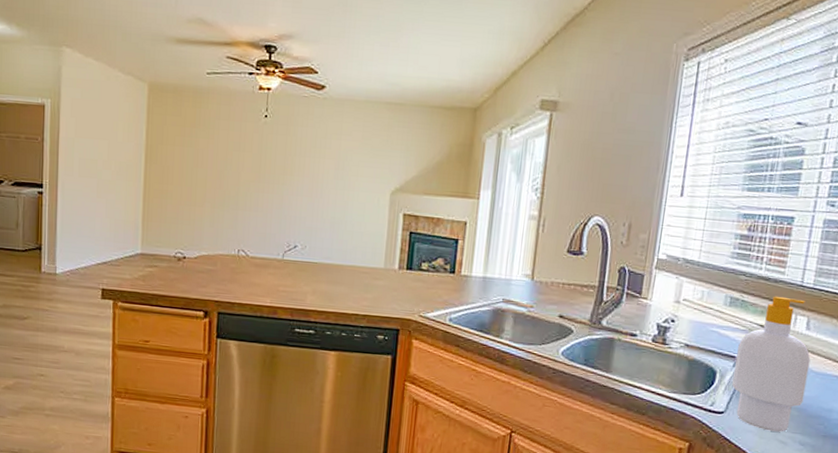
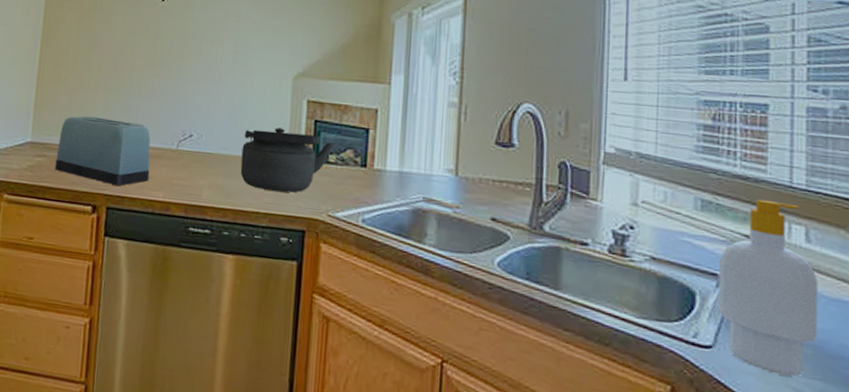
toaster: none [166,228,258,294] -> present [55,116,151,187]
kettle: none [341,239,429,297] -> present [240,127,336,193]

